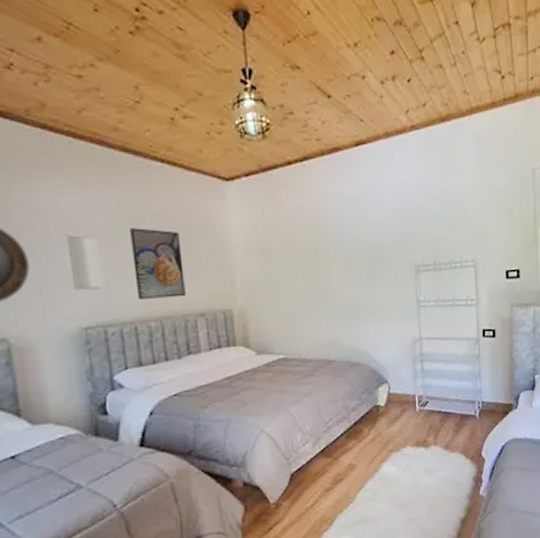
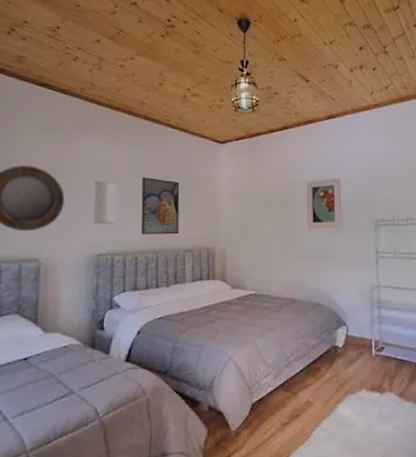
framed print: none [335,218,379,280] -> present [306,178,342,229]

